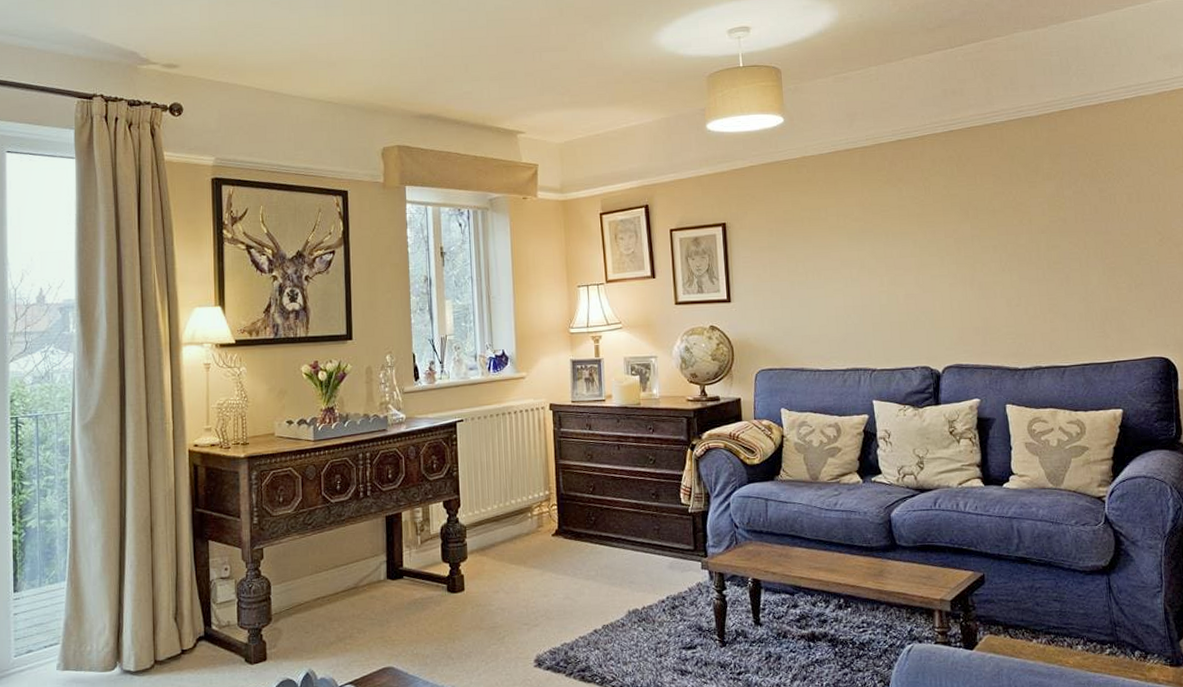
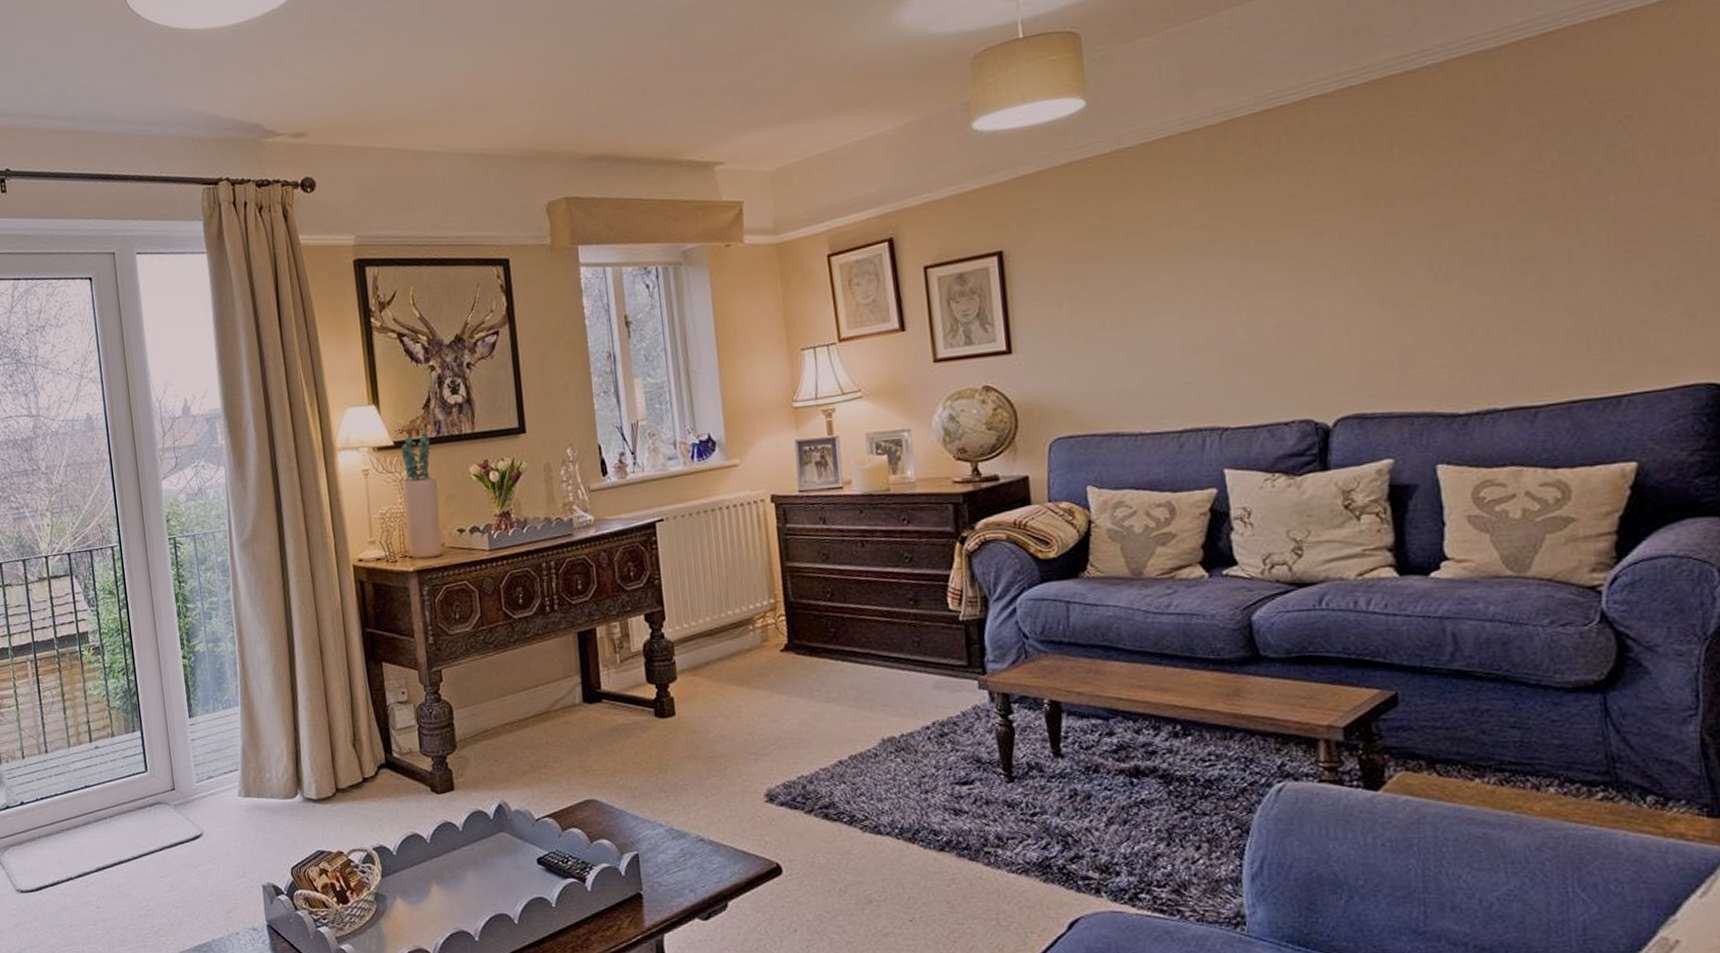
vase: none [240,325,272,446] -> present [401,422,443,559]

